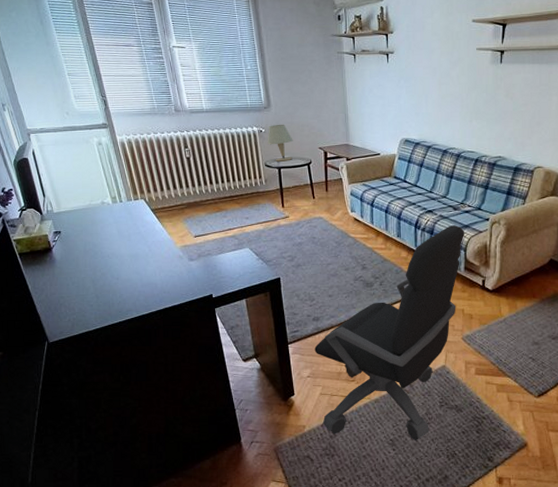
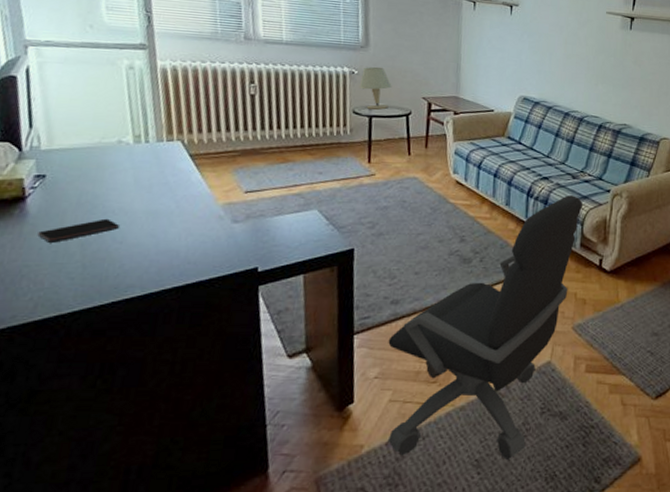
phone: none [64,261,114,280] -> present [37,218,119,243]

